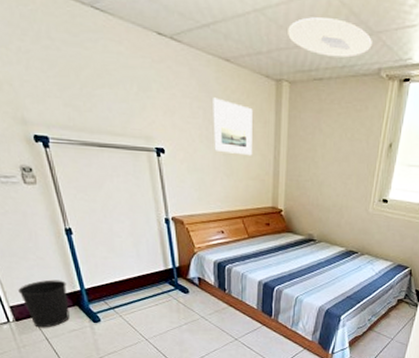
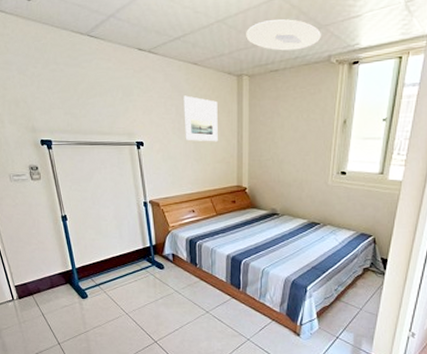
wastebasket: present [18,279,70,328] -> none [22,261,62,305]

